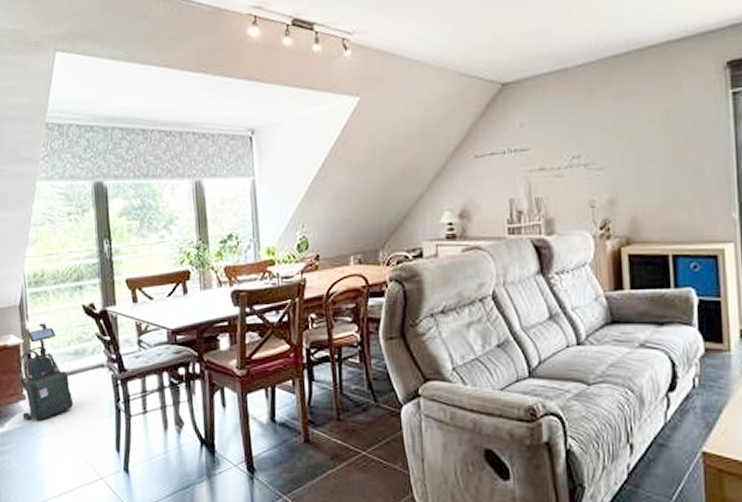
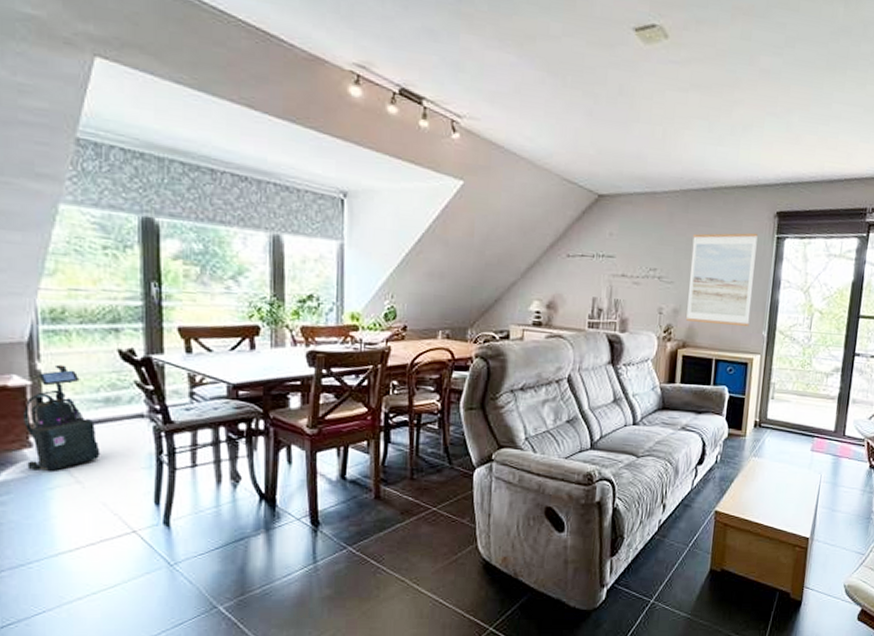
wall art: none [621,92,712,212] -> present [686,233,758,327]

